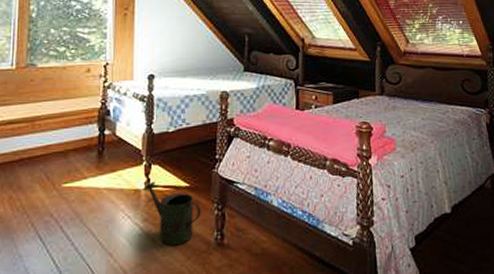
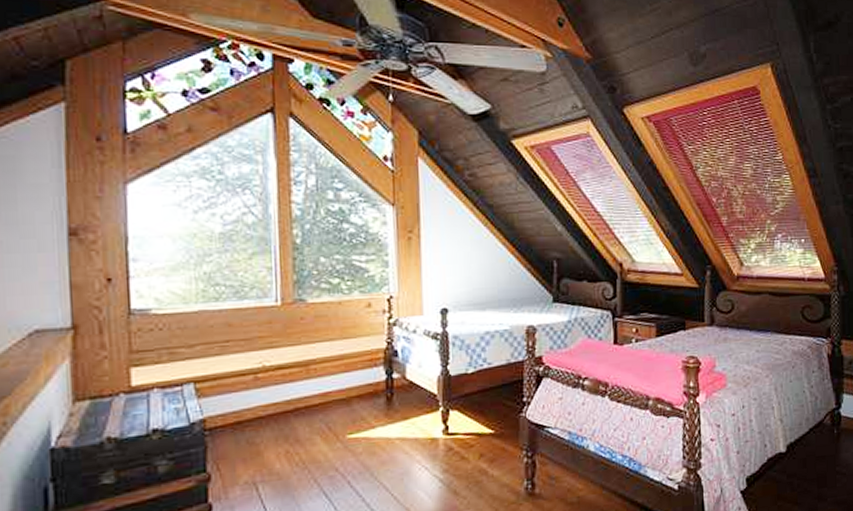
watering can: present [143,181,201,246] -> none [441,428,509,498]

